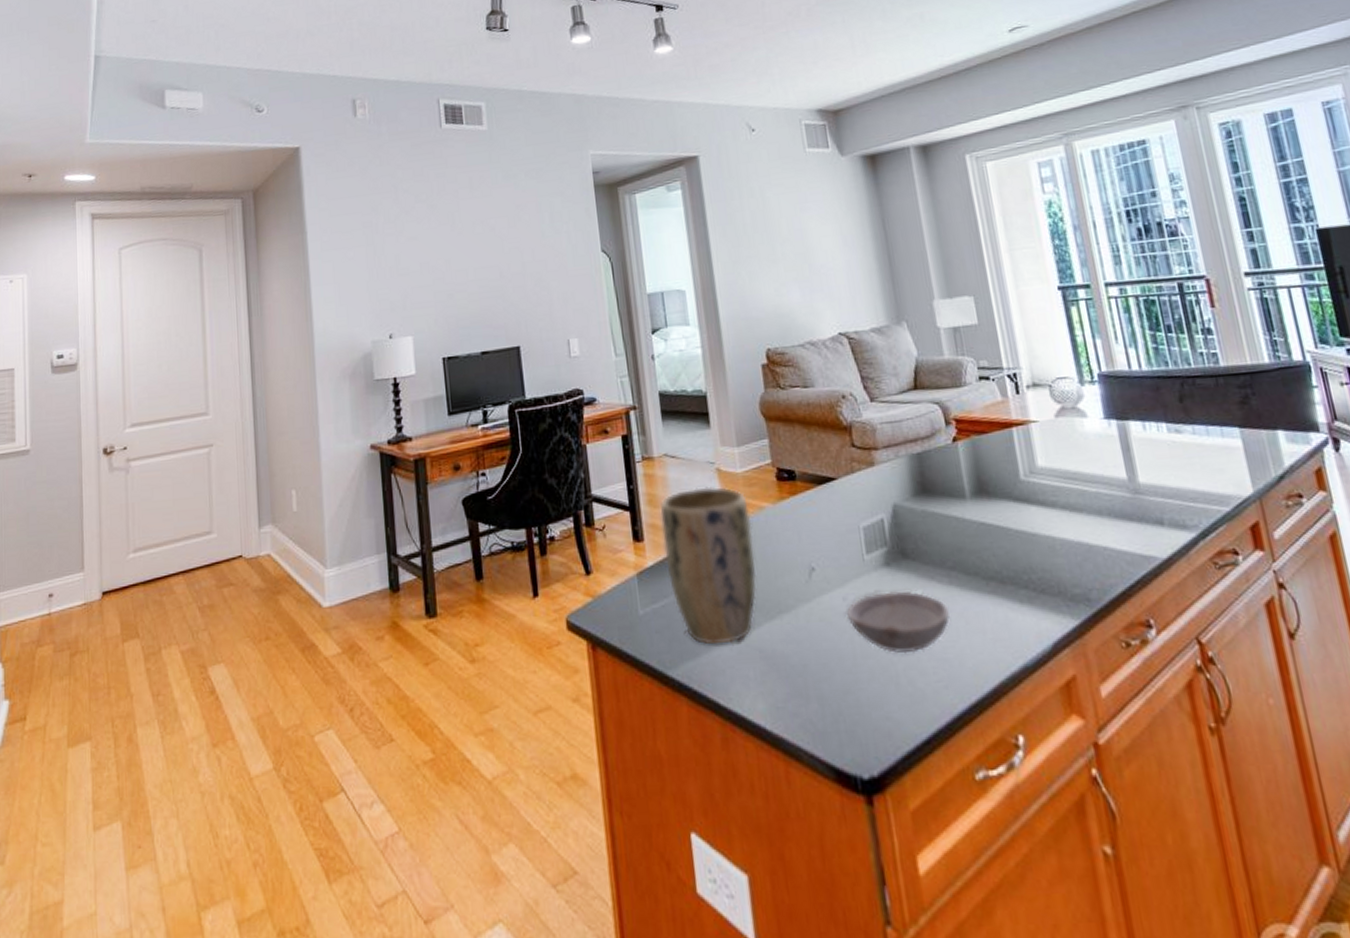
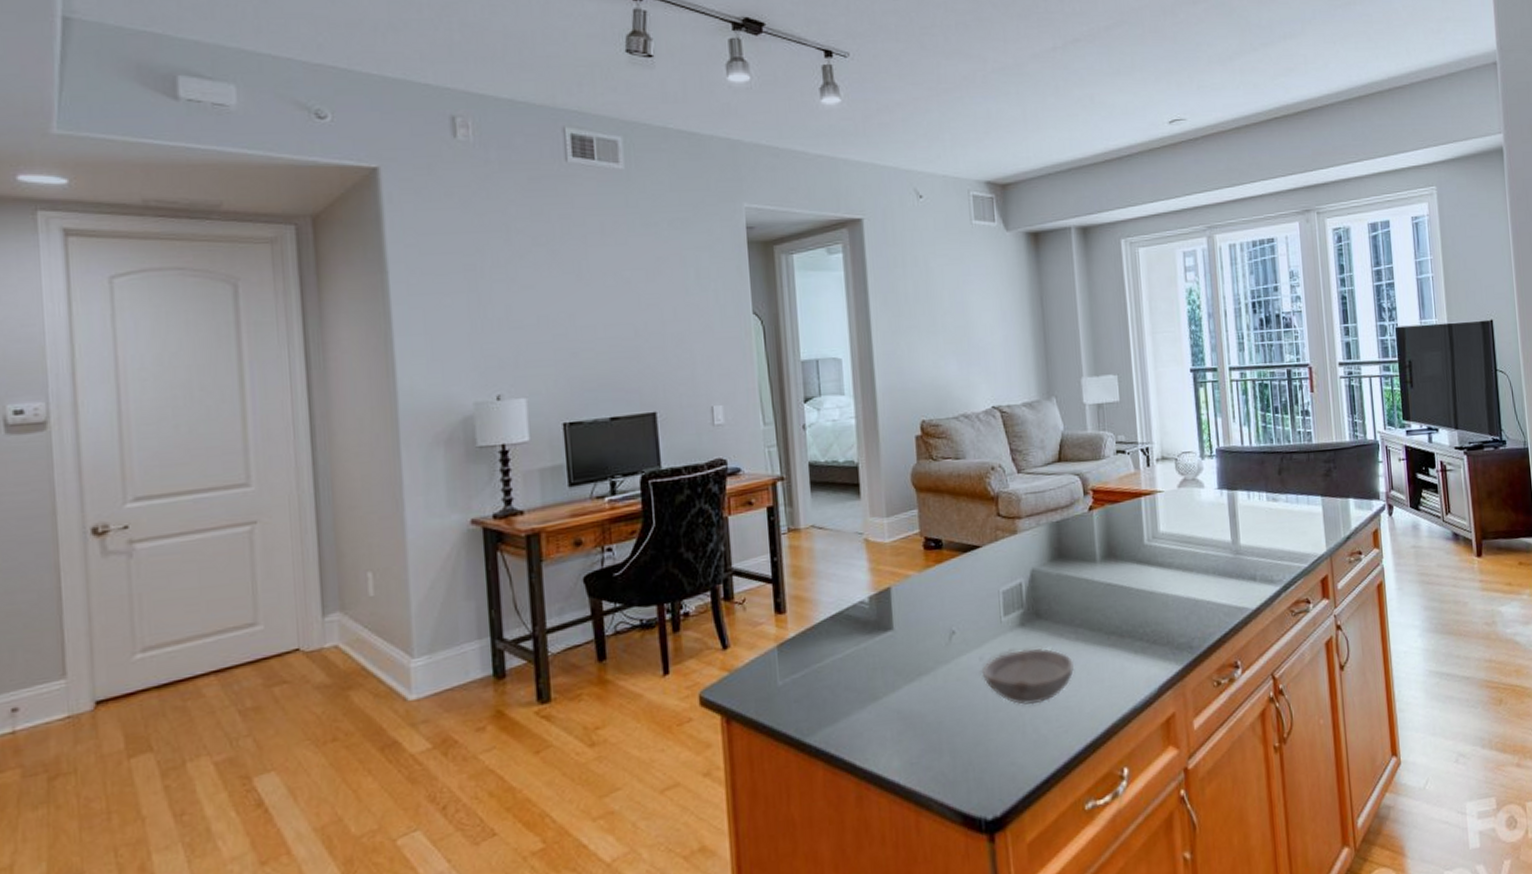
plant pot: present [659,486,757,645] -> none [804,556,899,709]

